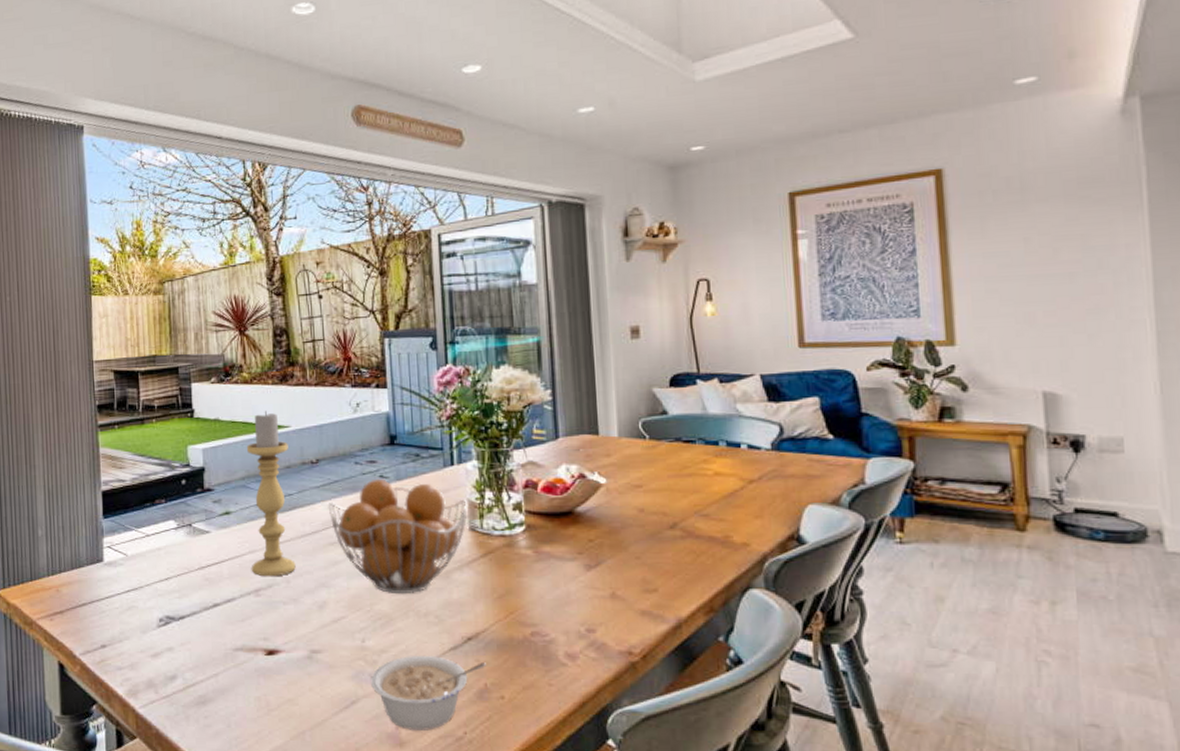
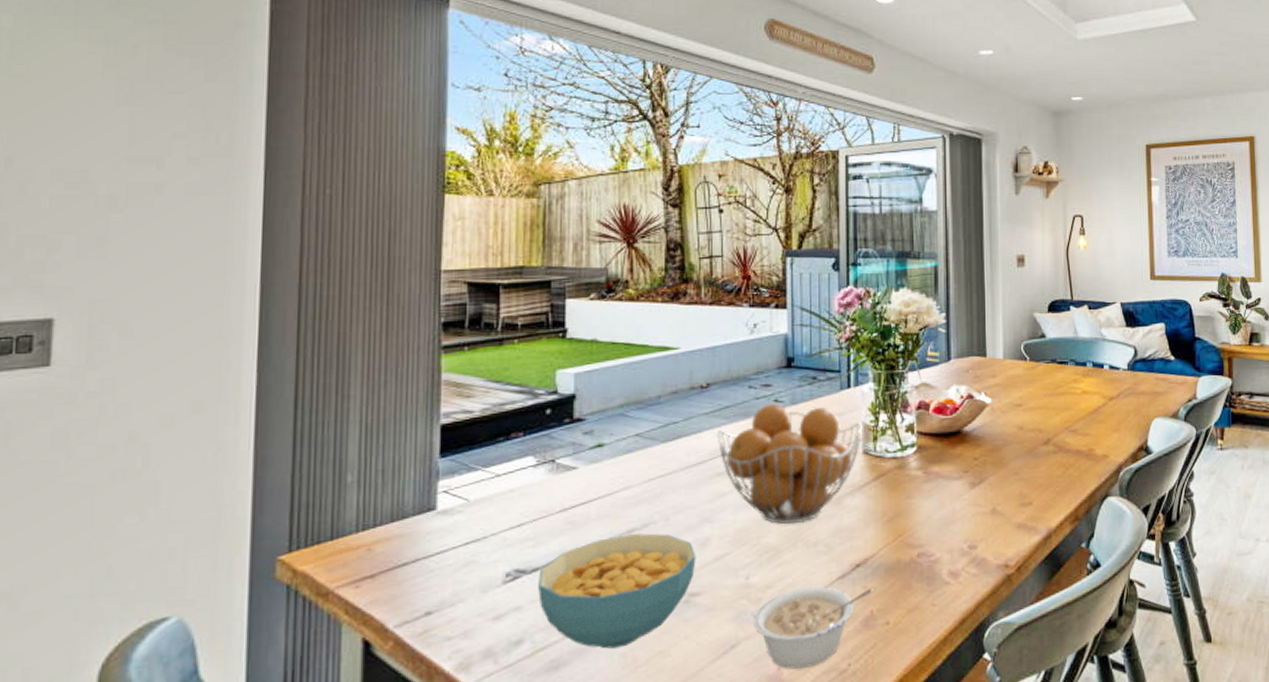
cereal bowl: none [185,593,316,692] -> present [538,533,696,649]
candle holder: present [246,411,296,577] -> none [626,331,677,516]

